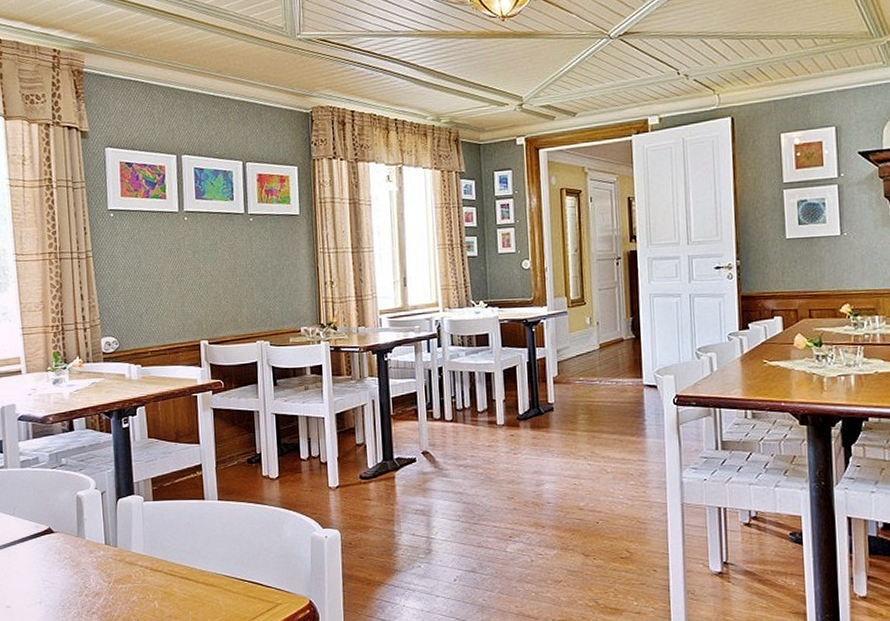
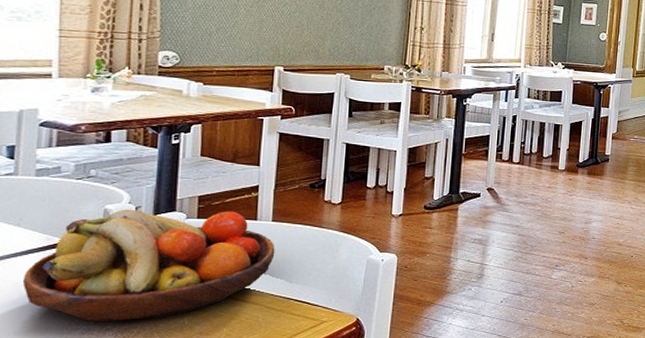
fruit bowl: none [22,491,225,605] -> present [22,209,275,322]

